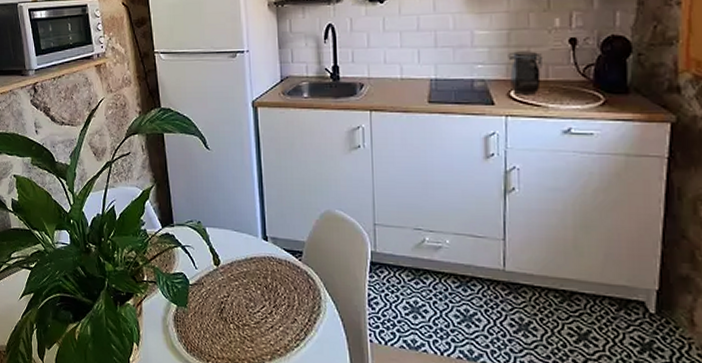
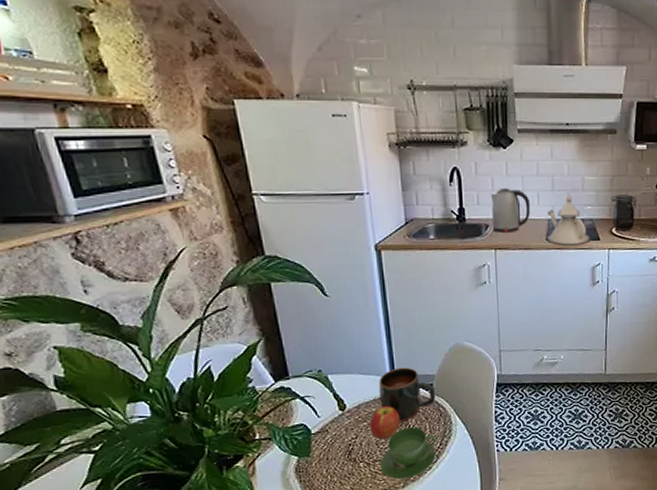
fruit: none [240,267,270,304] -> present [369,405,400,440]
teacup: none [248,295,305,352] -> present [379,427,436,480]
mug: none [250,229,306,288] -> present [378,367,436,422]
kettle: none [366,45,410,93] -> present [490,188,531,233]
teapot: none [428,52,482,111] -> present [547,195,590,247]

